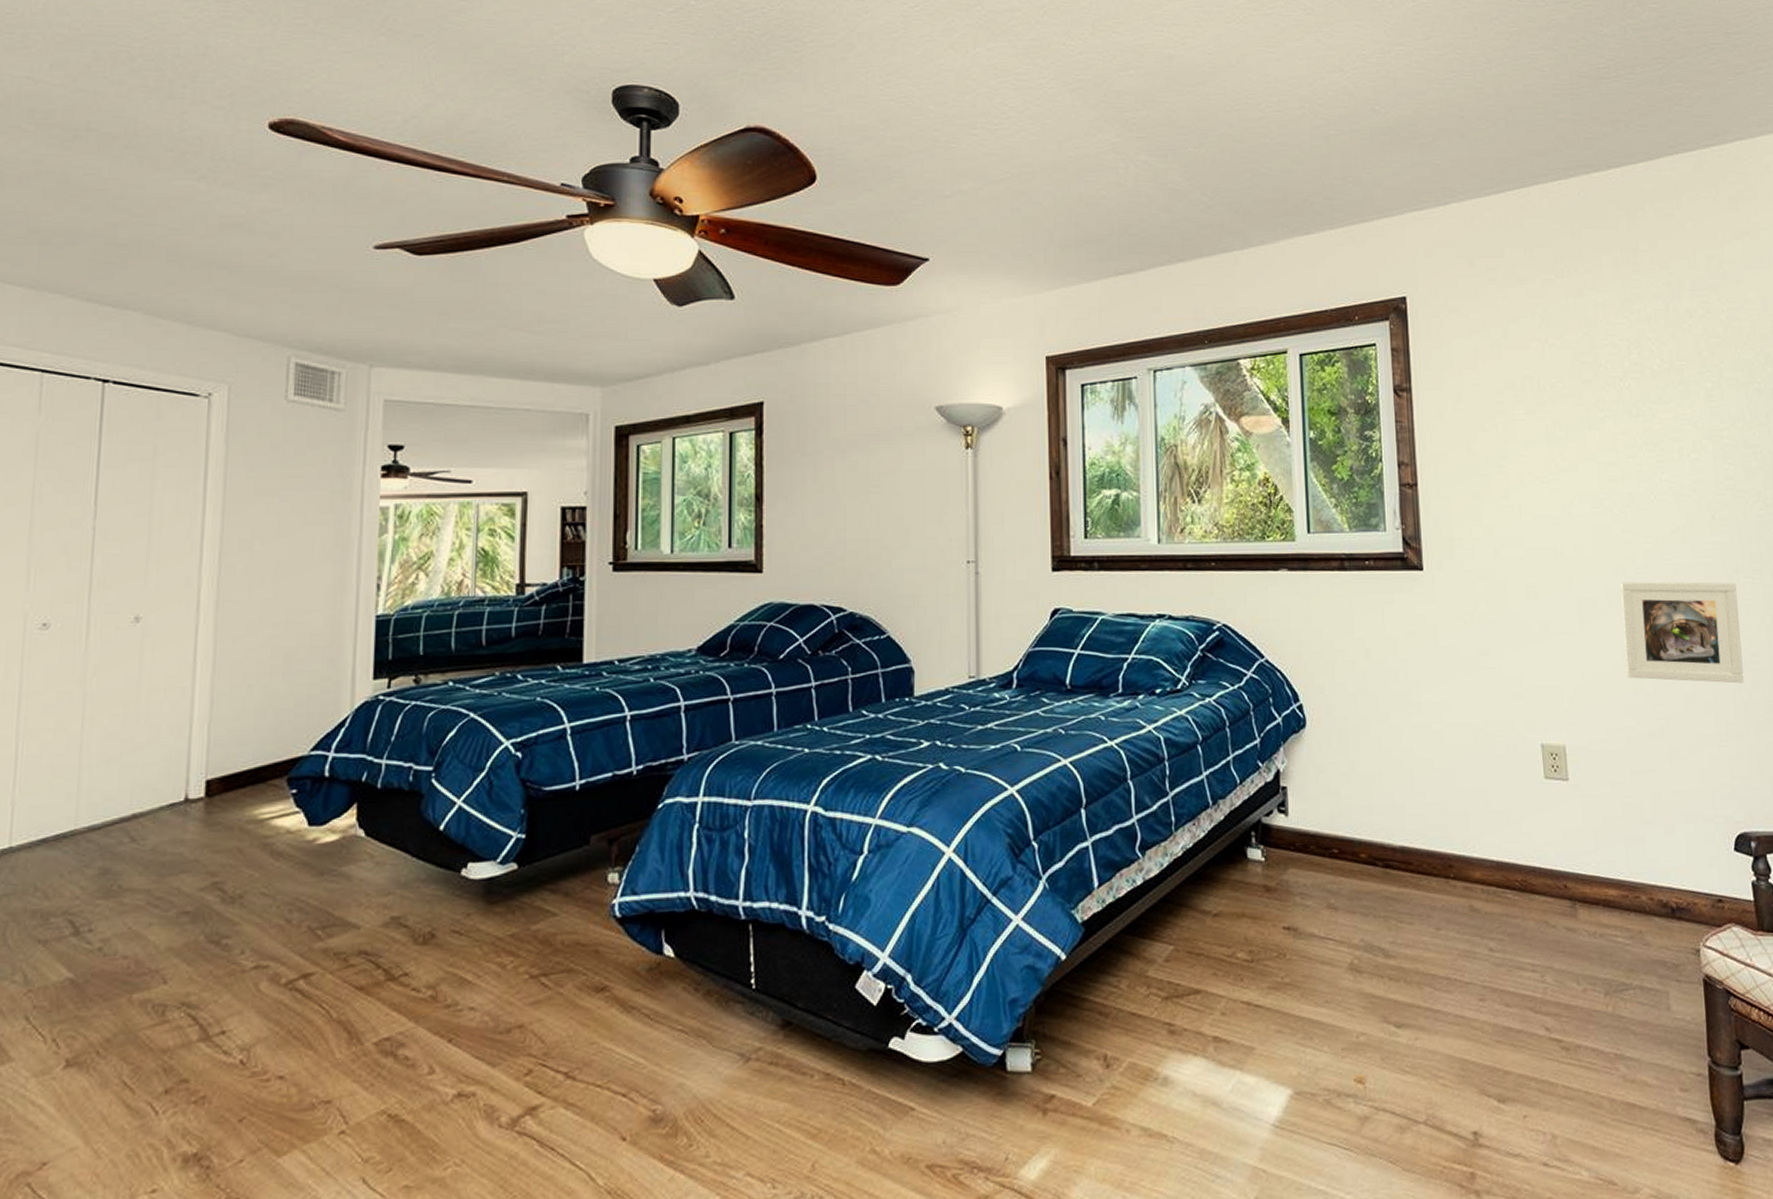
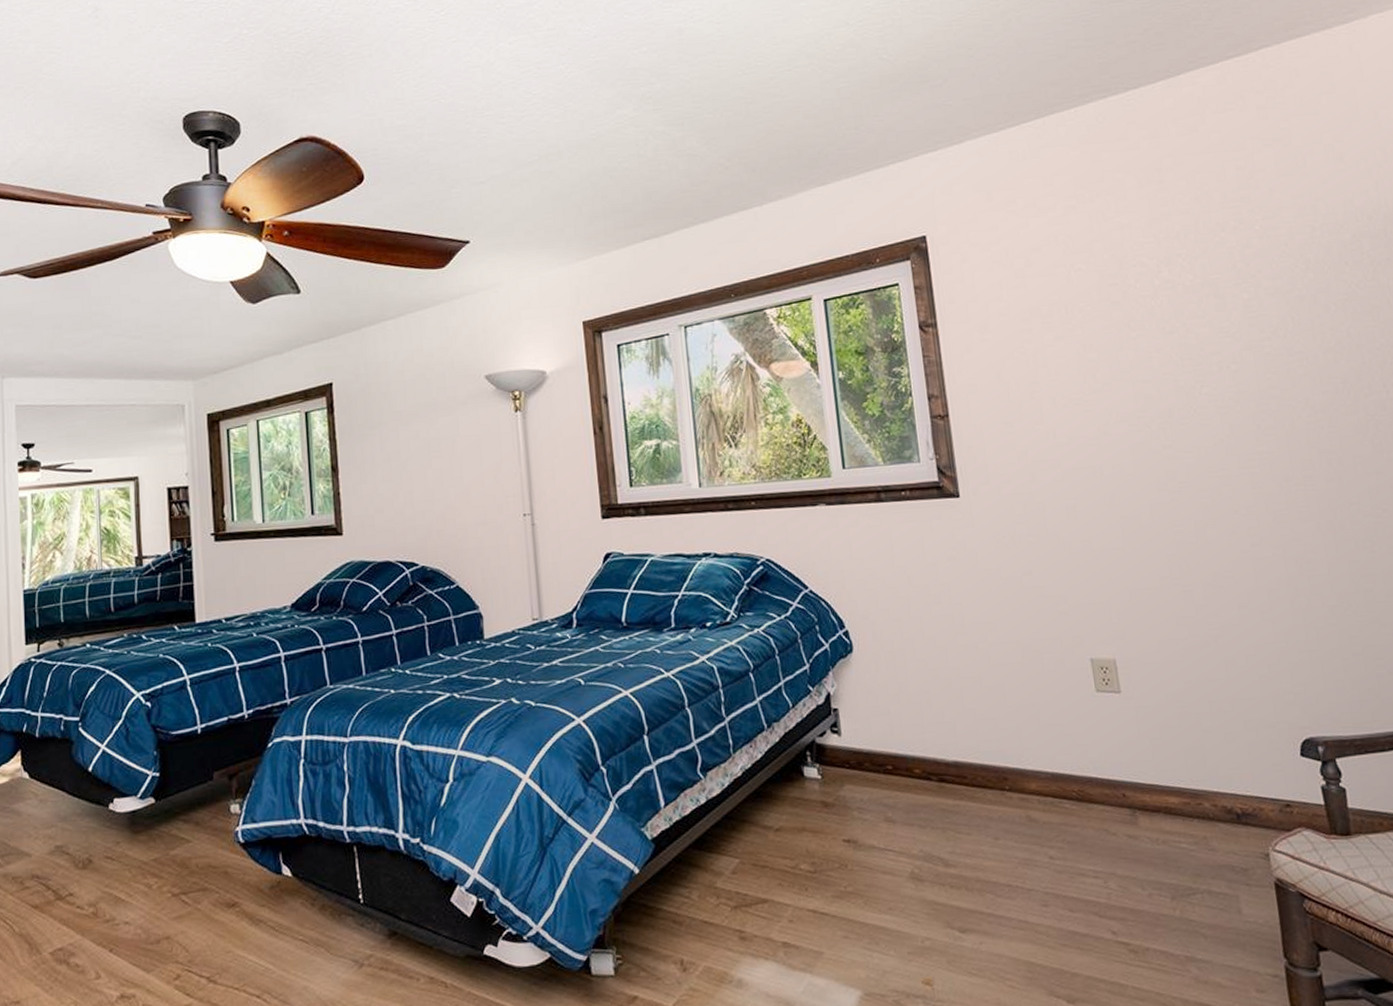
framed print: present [1620,581,1744,684] -> none [1163,490,1302,591]

